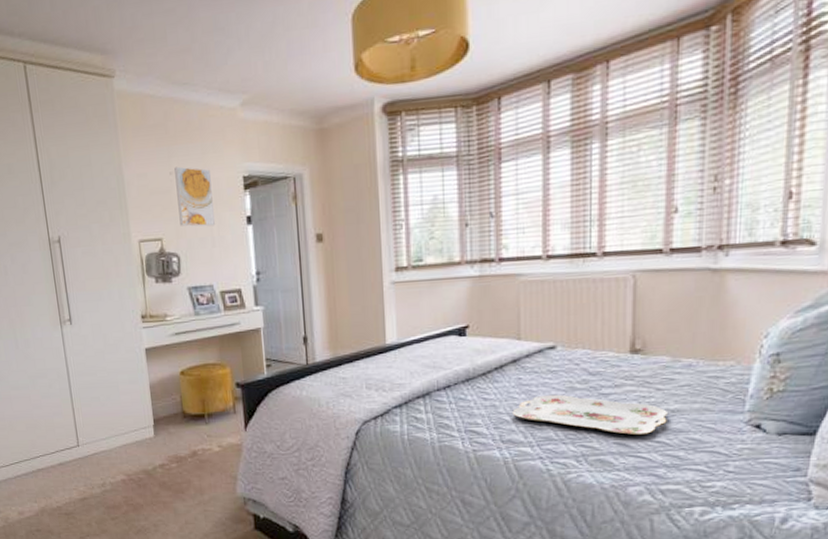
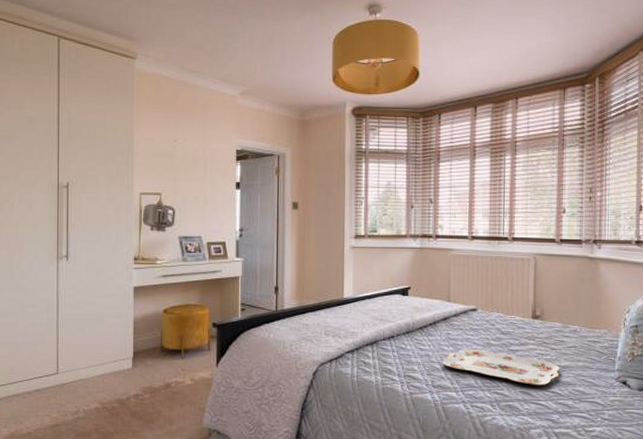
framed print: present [174,166,216,227] -> none [178,136,210,188]

